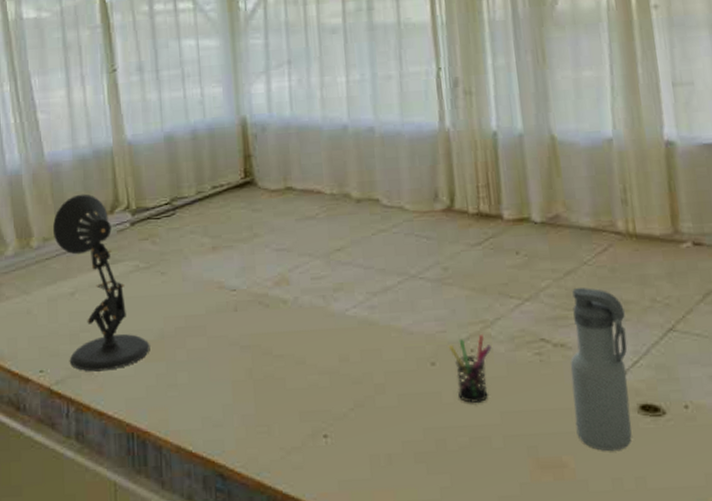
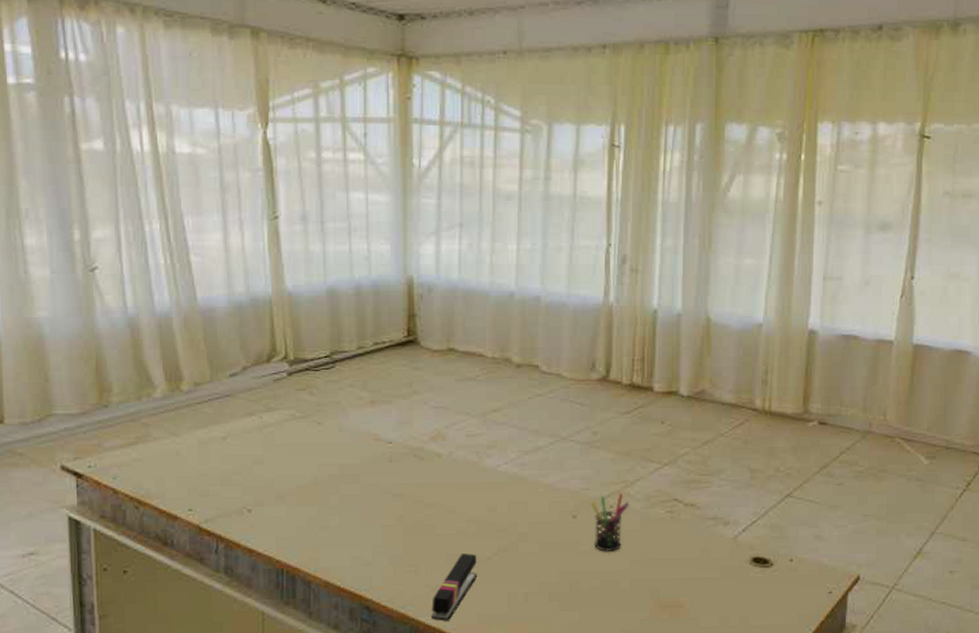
desk lamp: present [52,193,150,372] -> none [204,341,303,512]
stapler: none [288,410,335,490] -> present [431,553,478,621]
water bottle: present [570,288,632,451] -> none [695,456,751,594]

